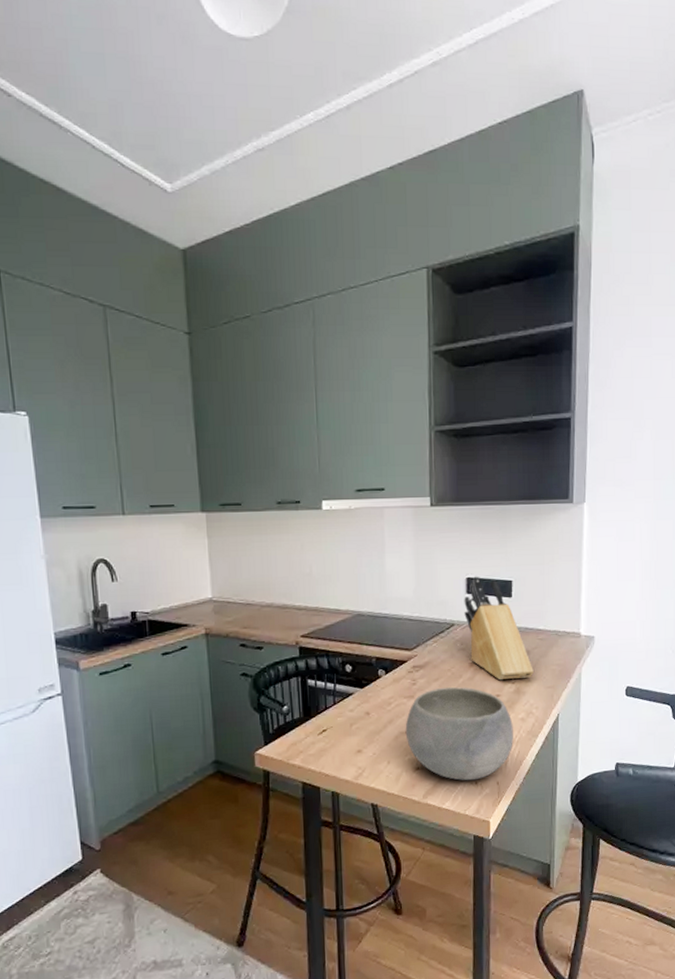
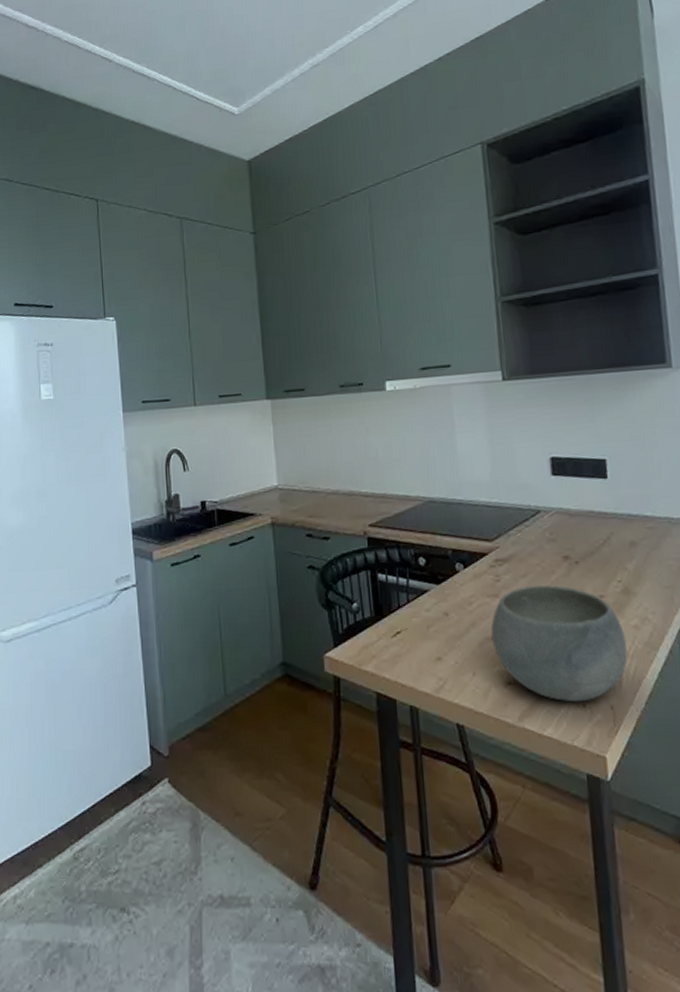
knife block: present [464,576,534,681] -> none [549,455,645,578]

